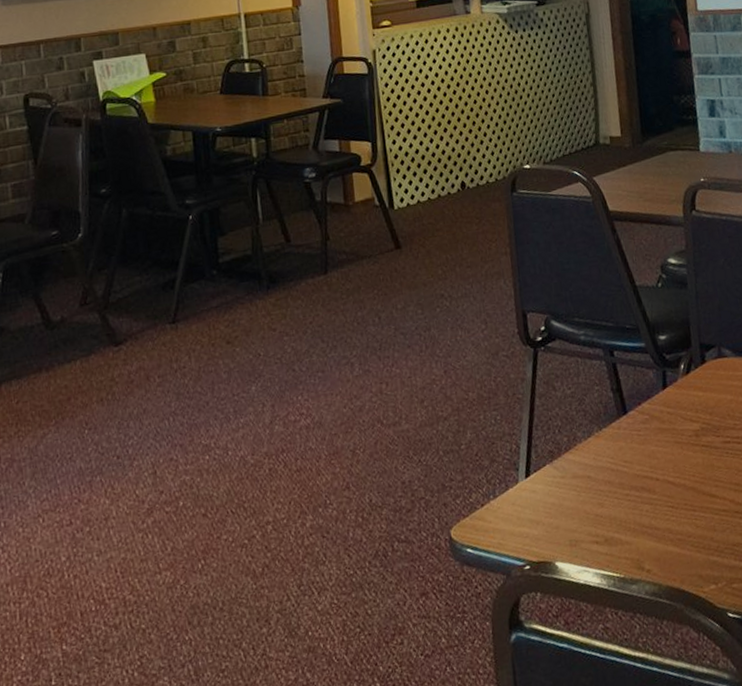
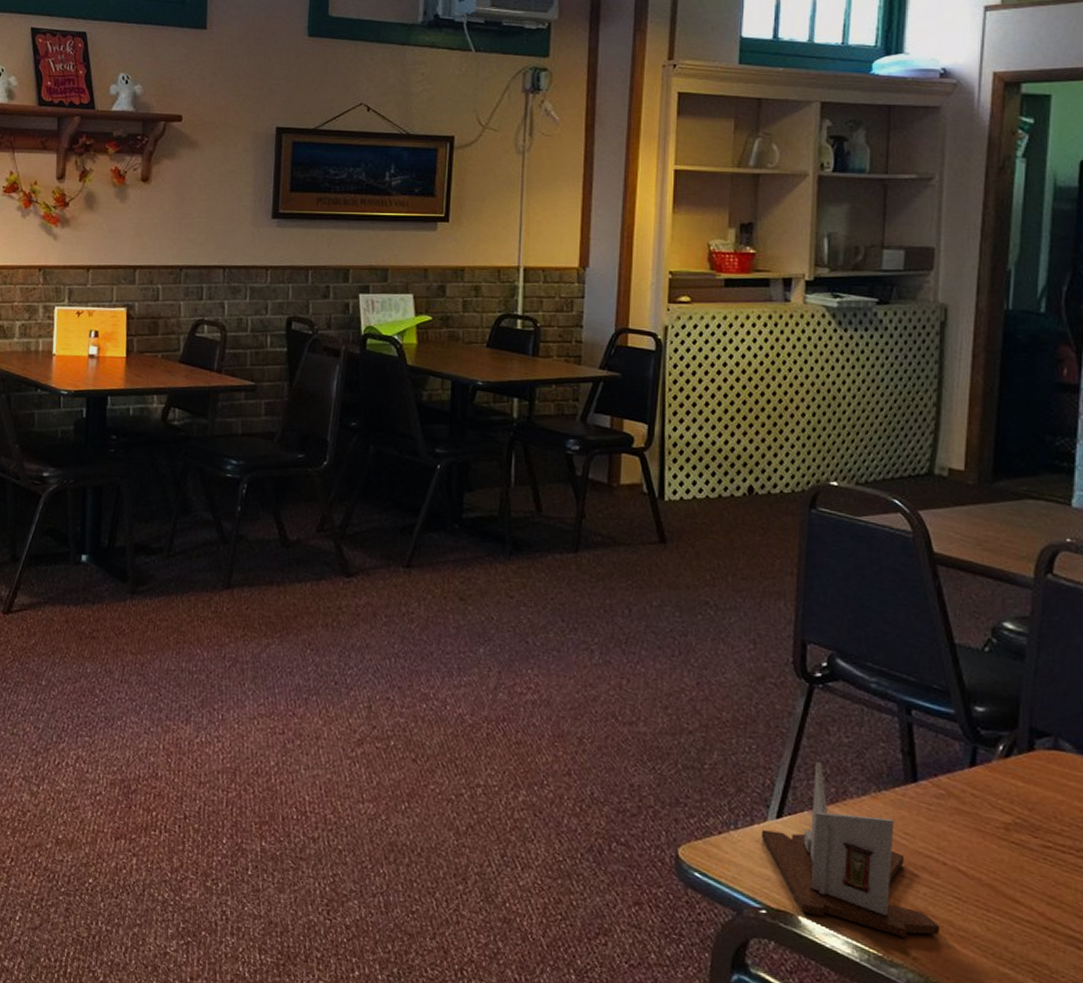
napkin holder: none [515,416,663,559] -> present [761,761,941,938]

